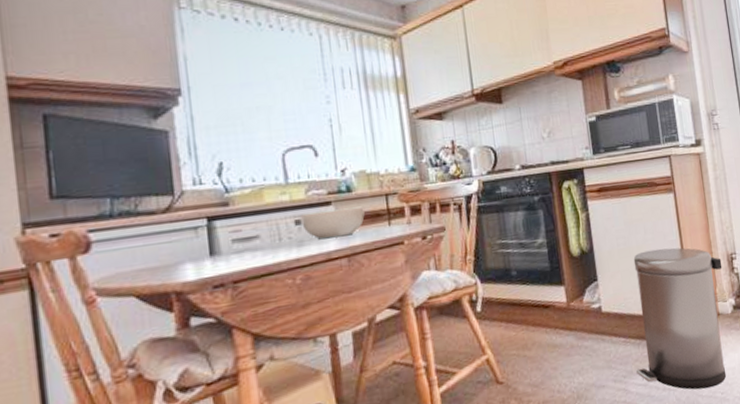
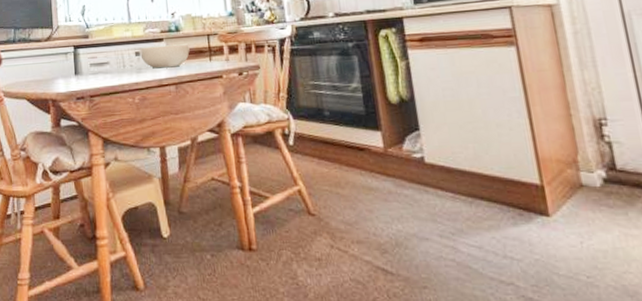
pedal bin: present [633,247,726,390] -> none [463,104,594,268]

